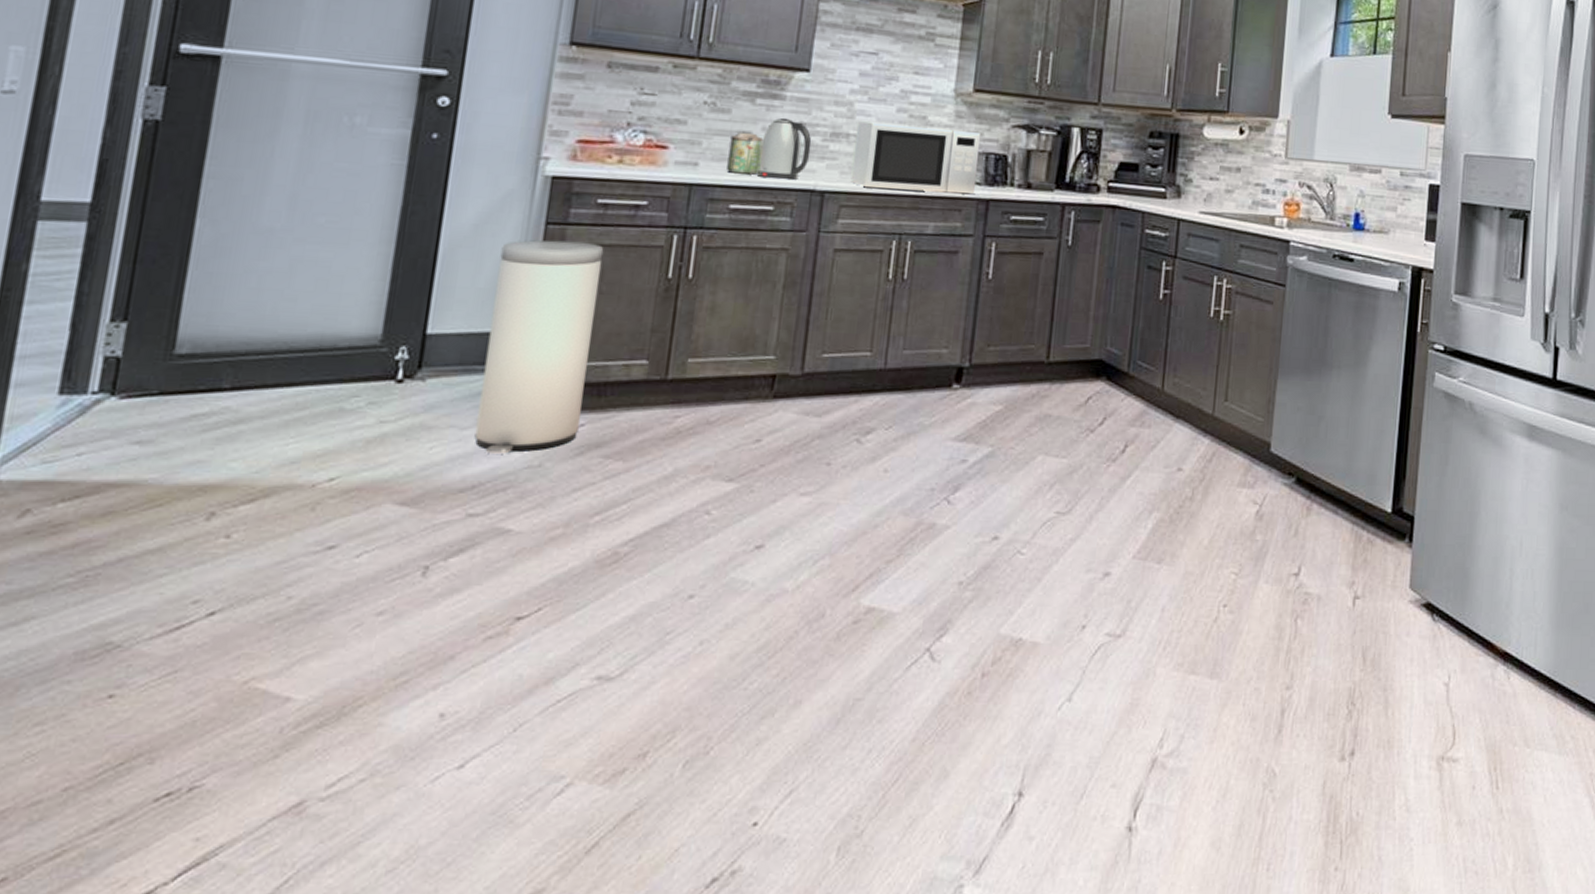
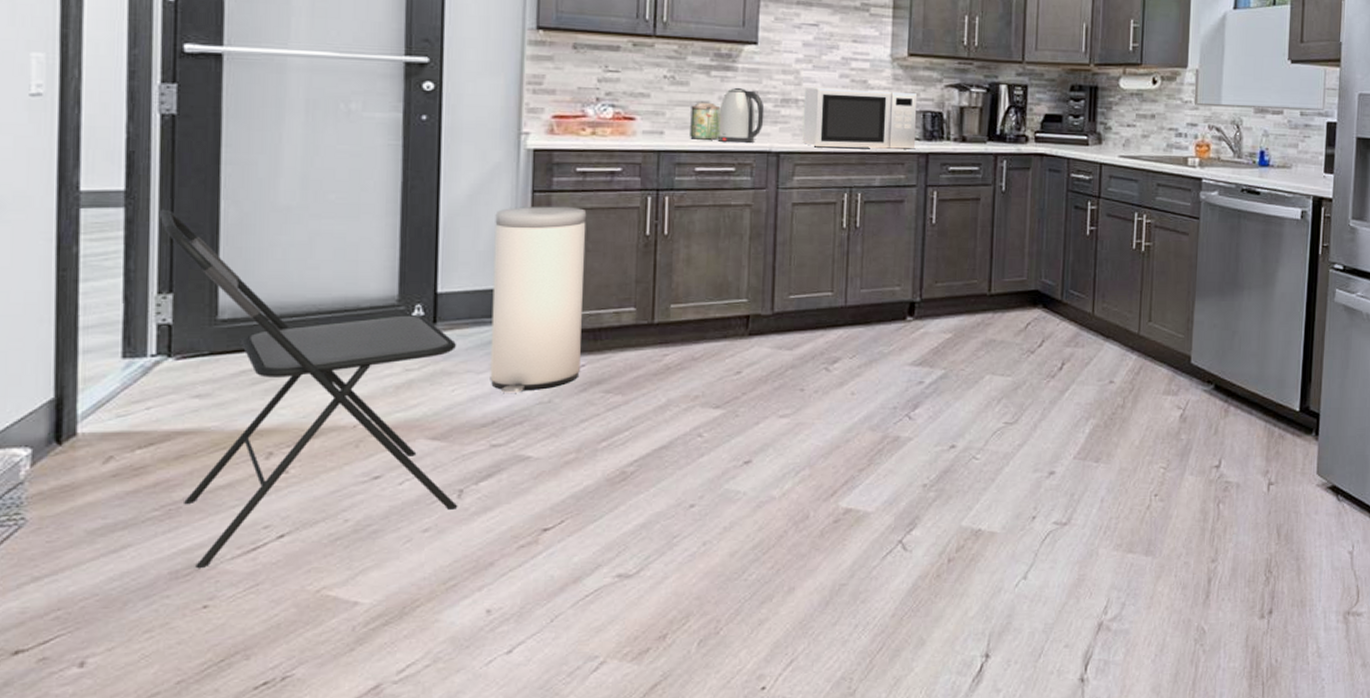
folding chair: none [104,225,441,648] -> present [158,209,458,568]

